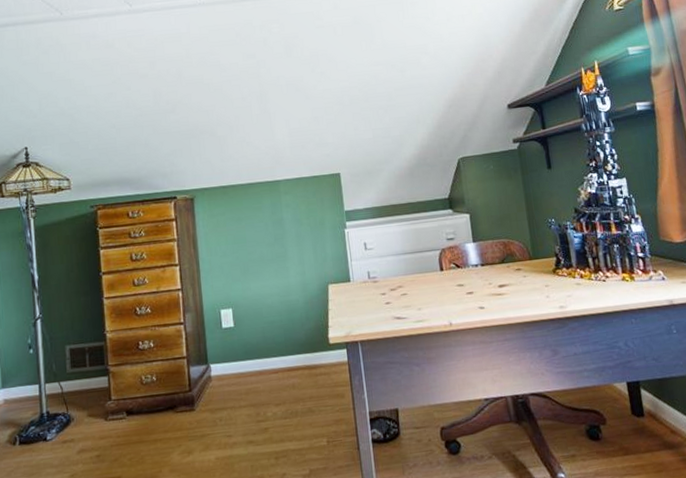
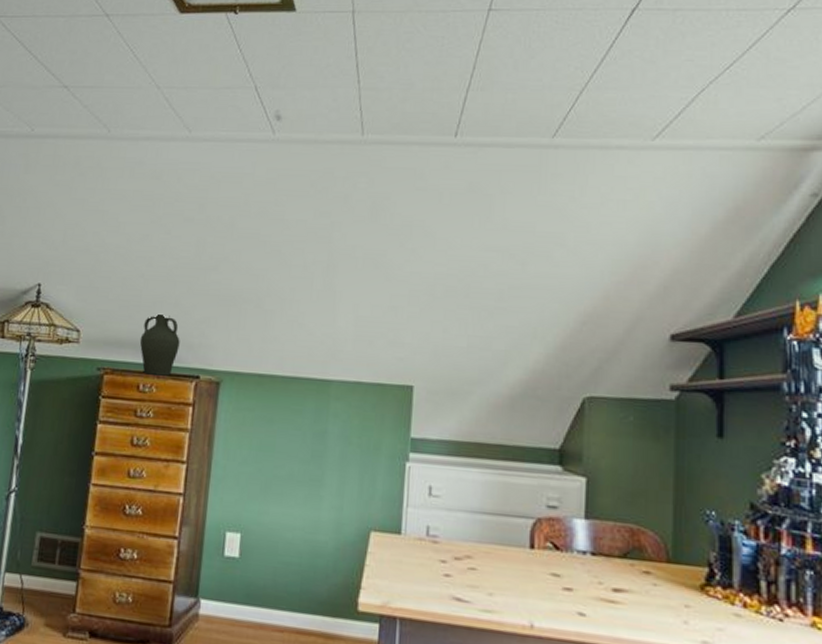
vase: none [122,154,156,204] -> present [139,315,180,376]

